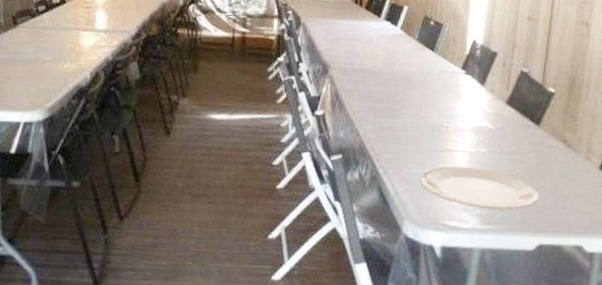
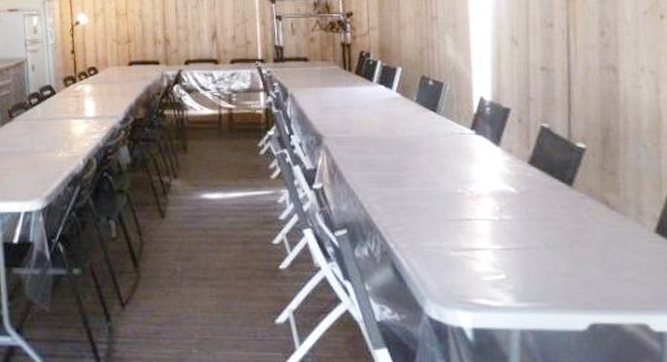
plate: present [420,166,539,210] -> none [438,236,584,285]

